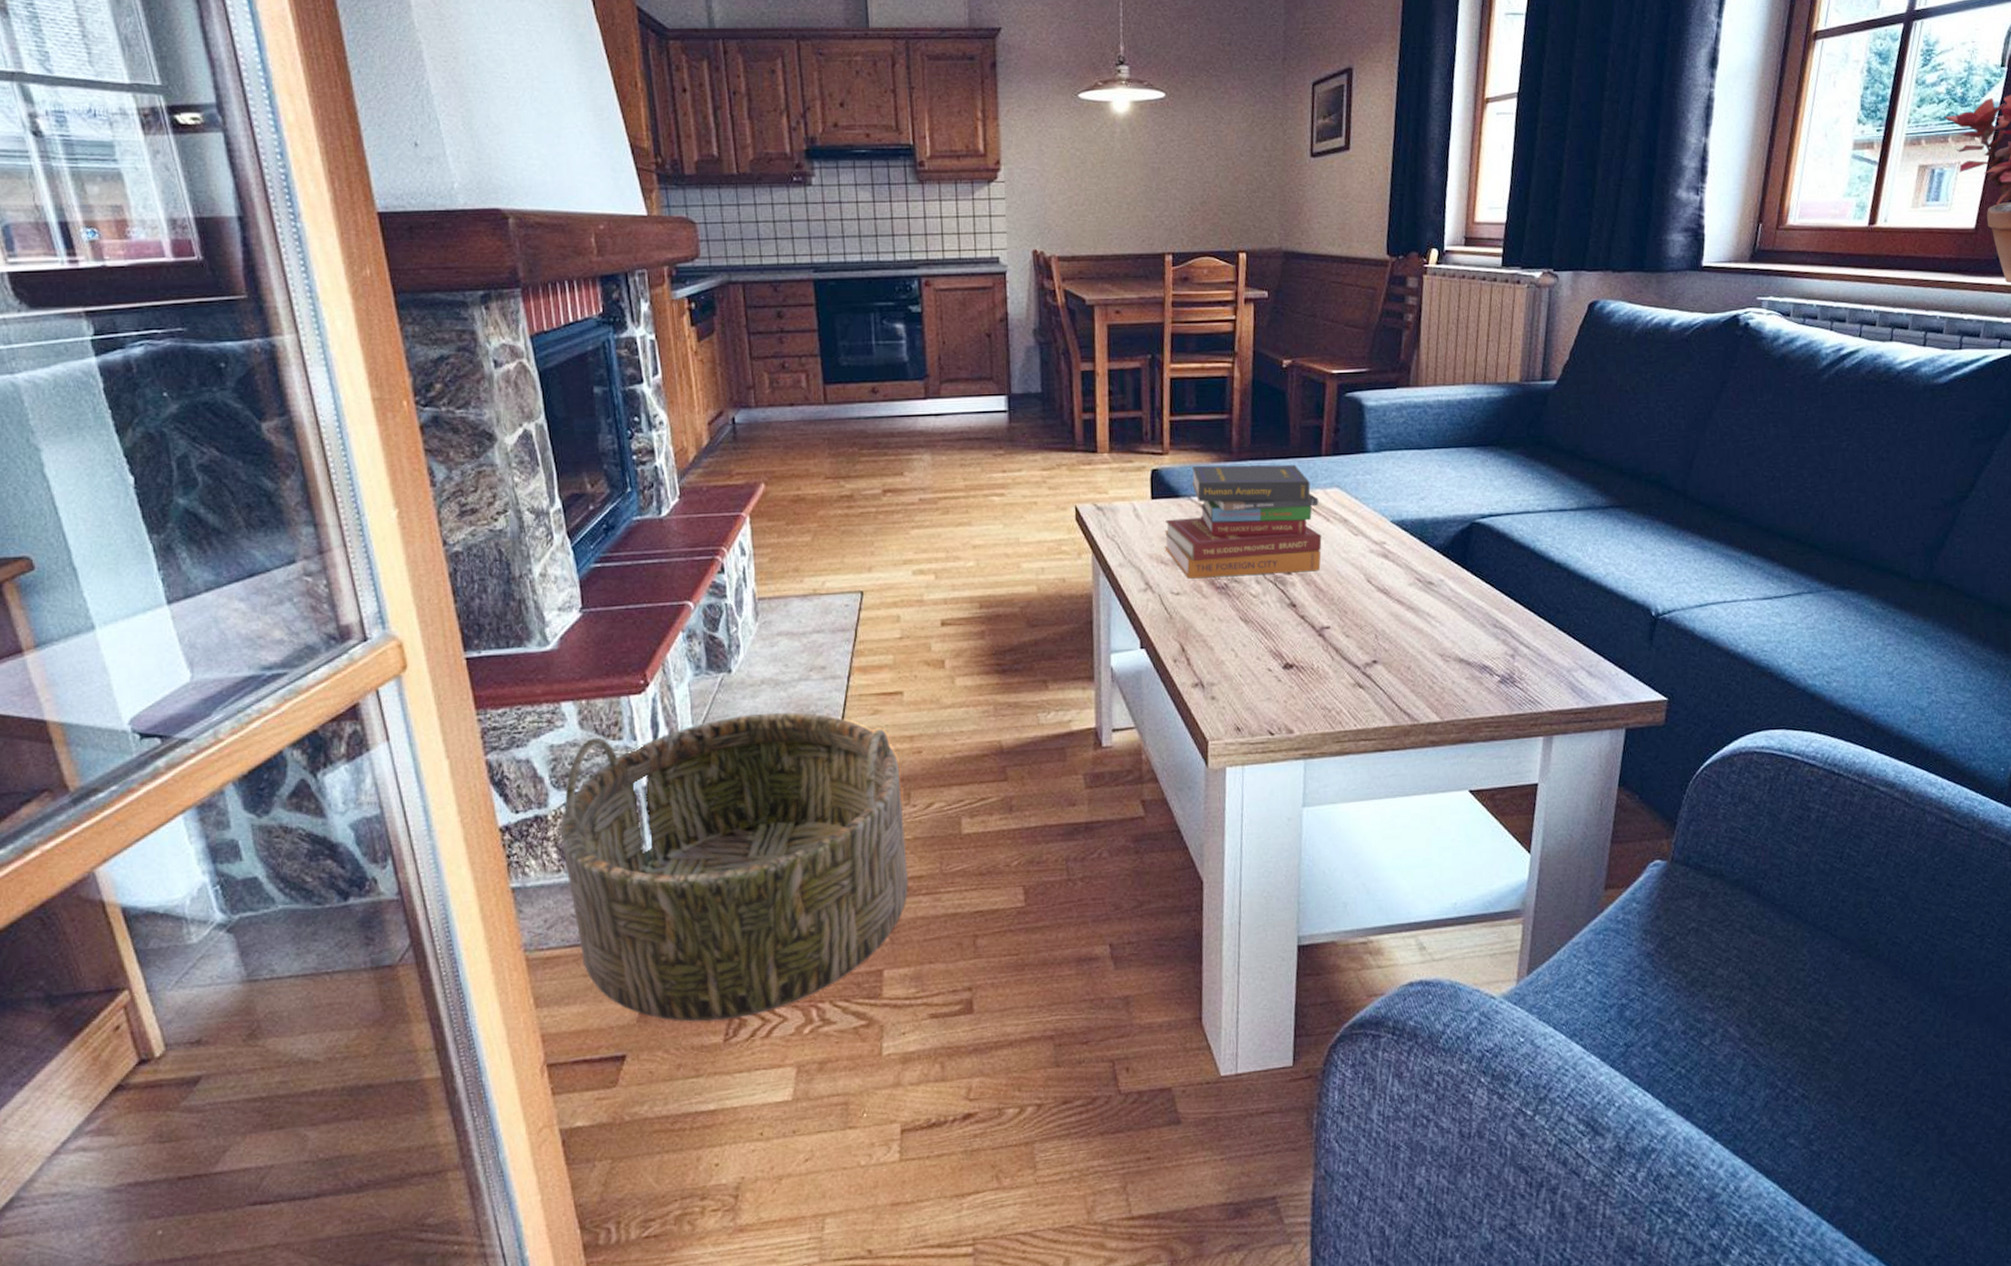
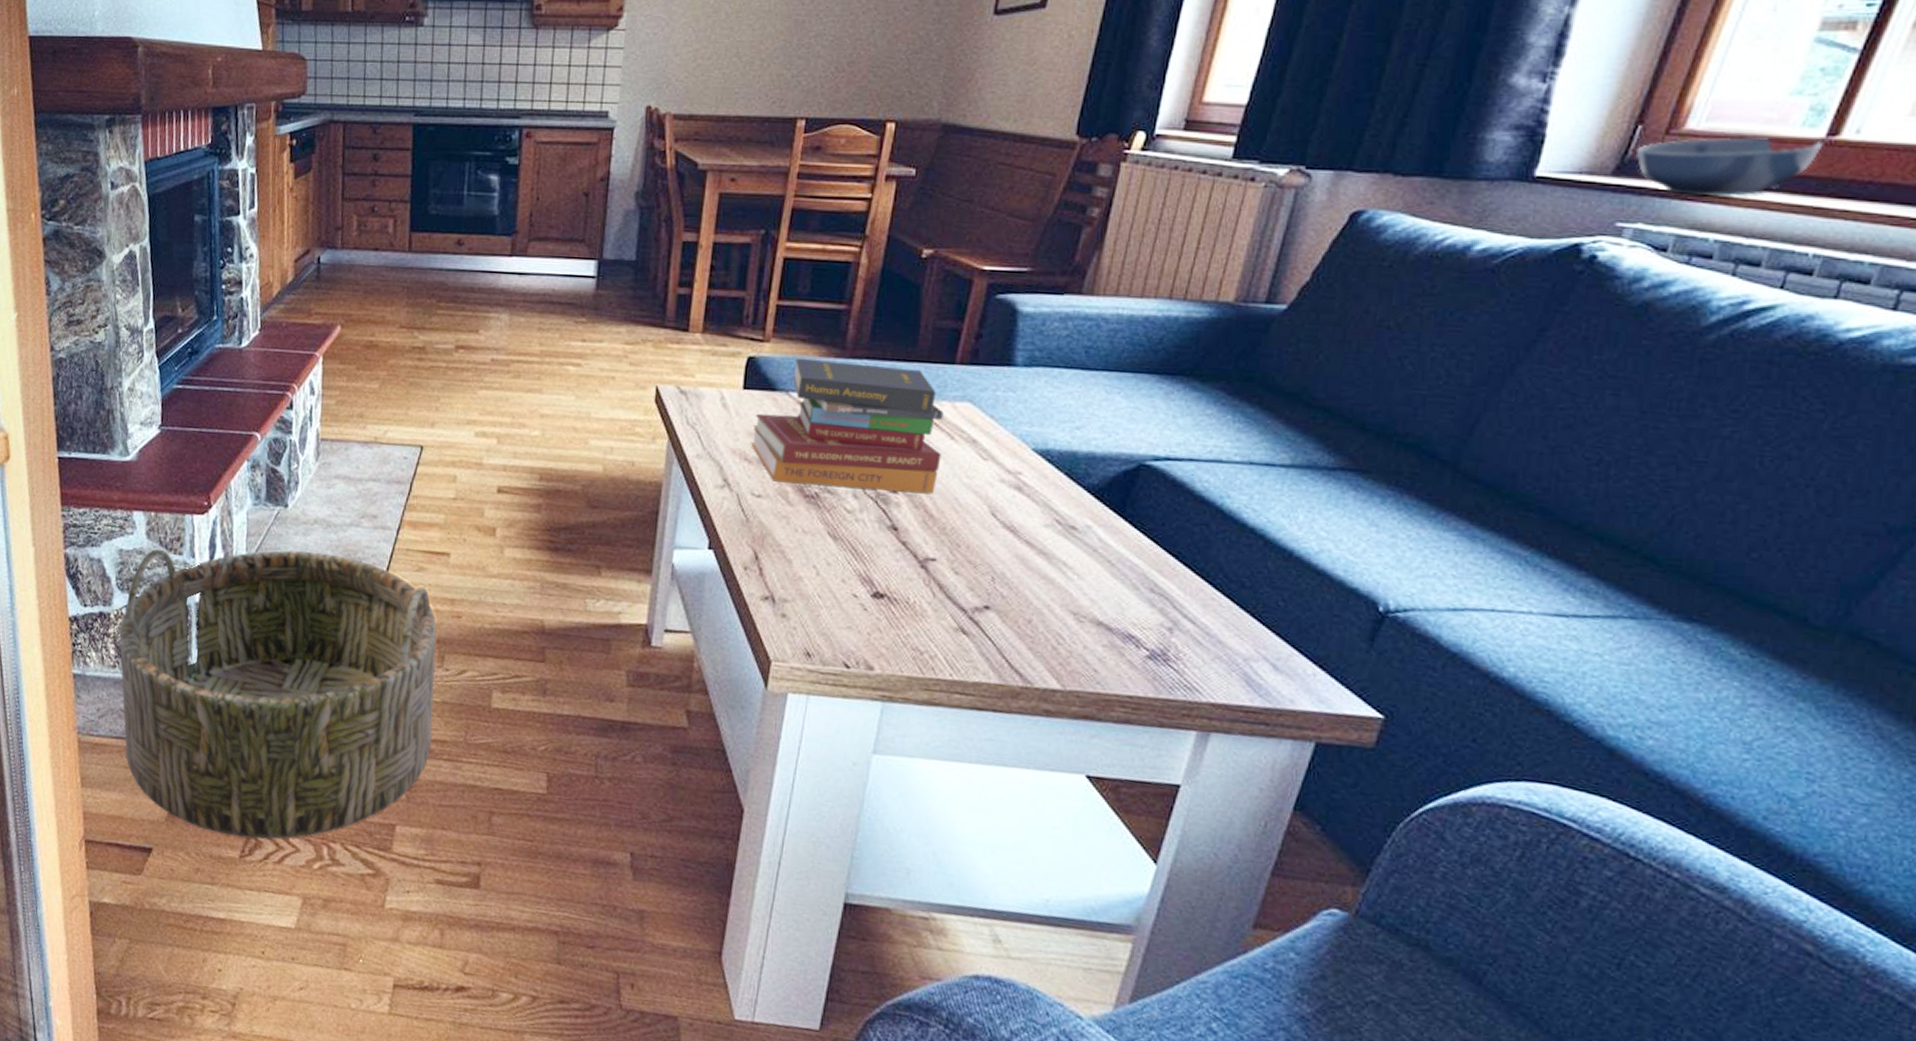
bowl: none [1761,228,1868,273] -> present [1636,137,1824,197]

